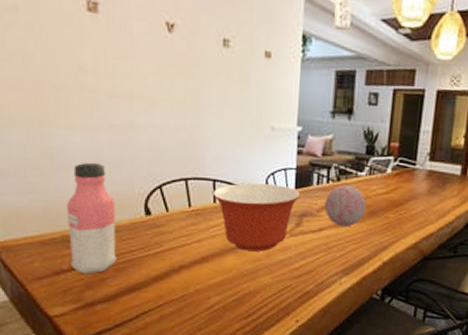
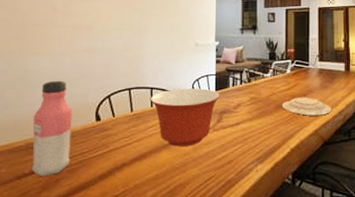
decorative orb: present [324,184,366,227] -> none [240,84,273,121]
plate: none [376,202,438,227] -> present [281,96,332,116]

